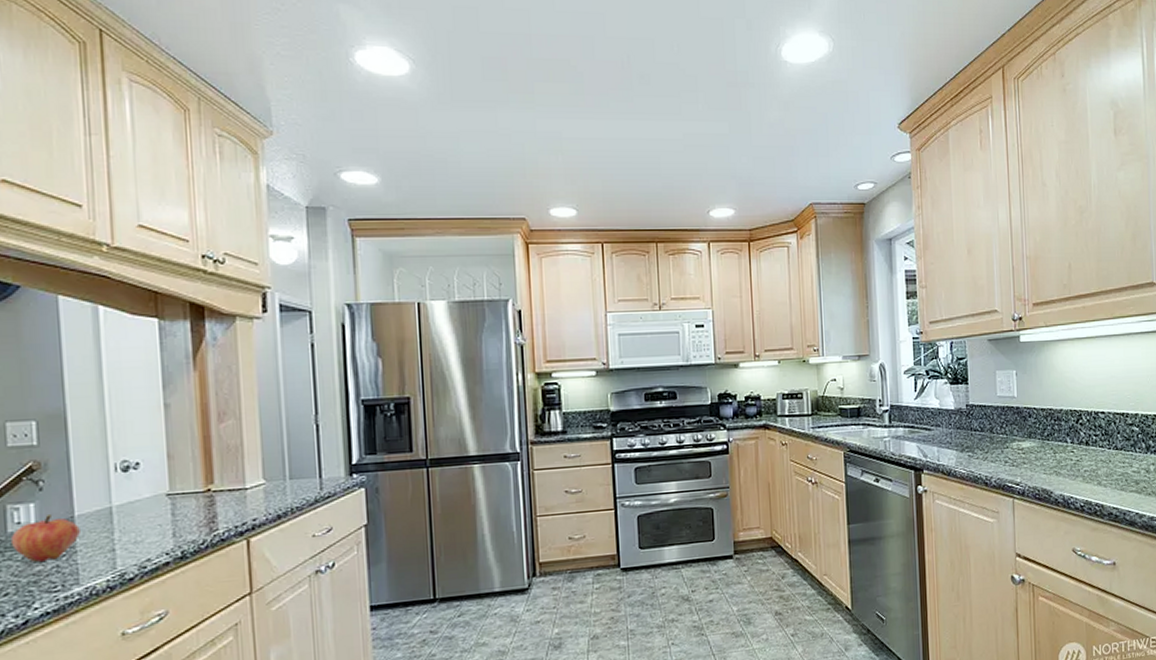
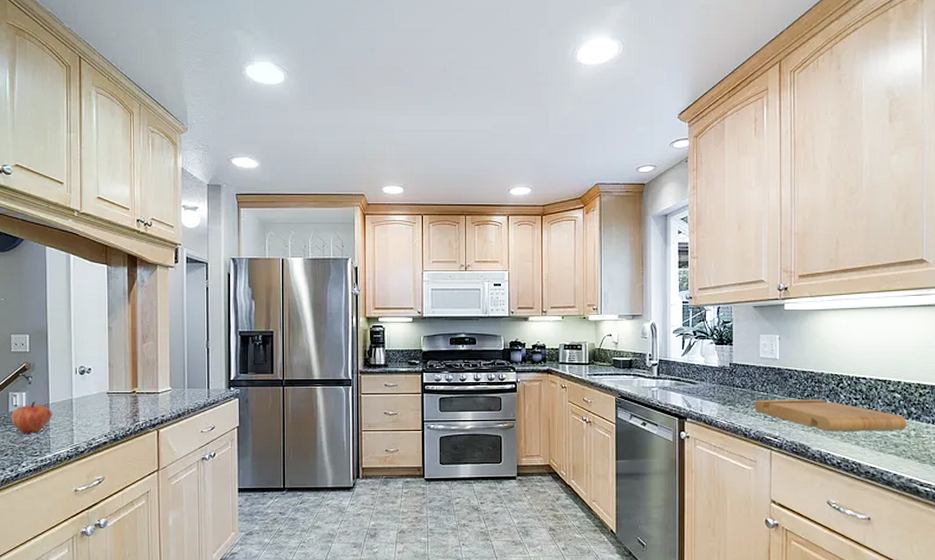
cutting board: none [994,438,1146,474] -> present [754,399,907,432]

